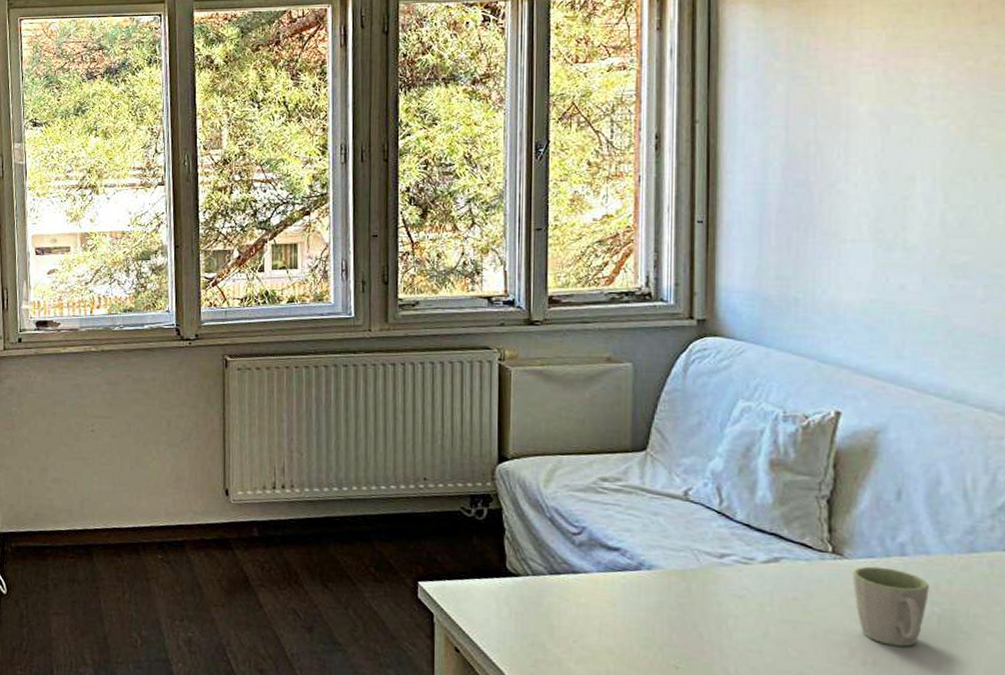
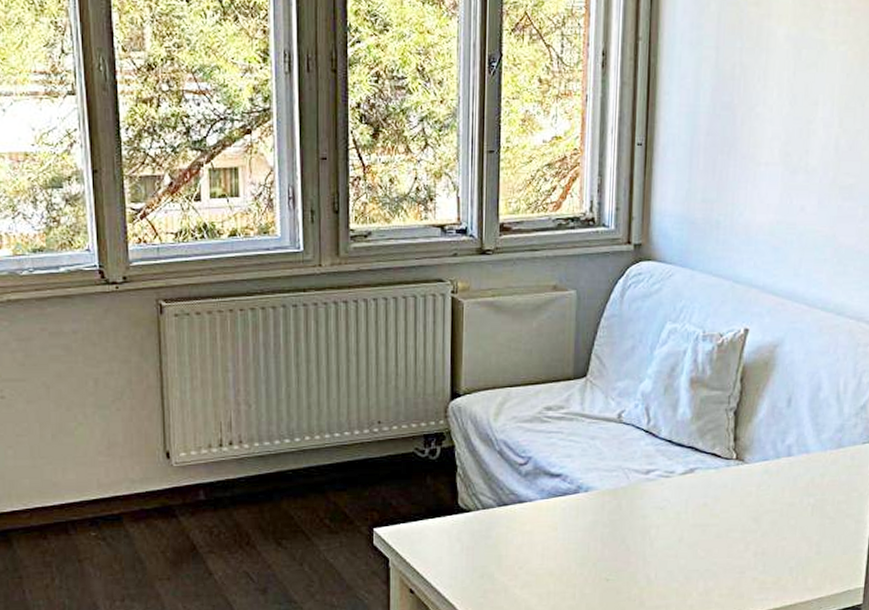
mug: present [852,566,929,647] -> none [750,468,807,536]

